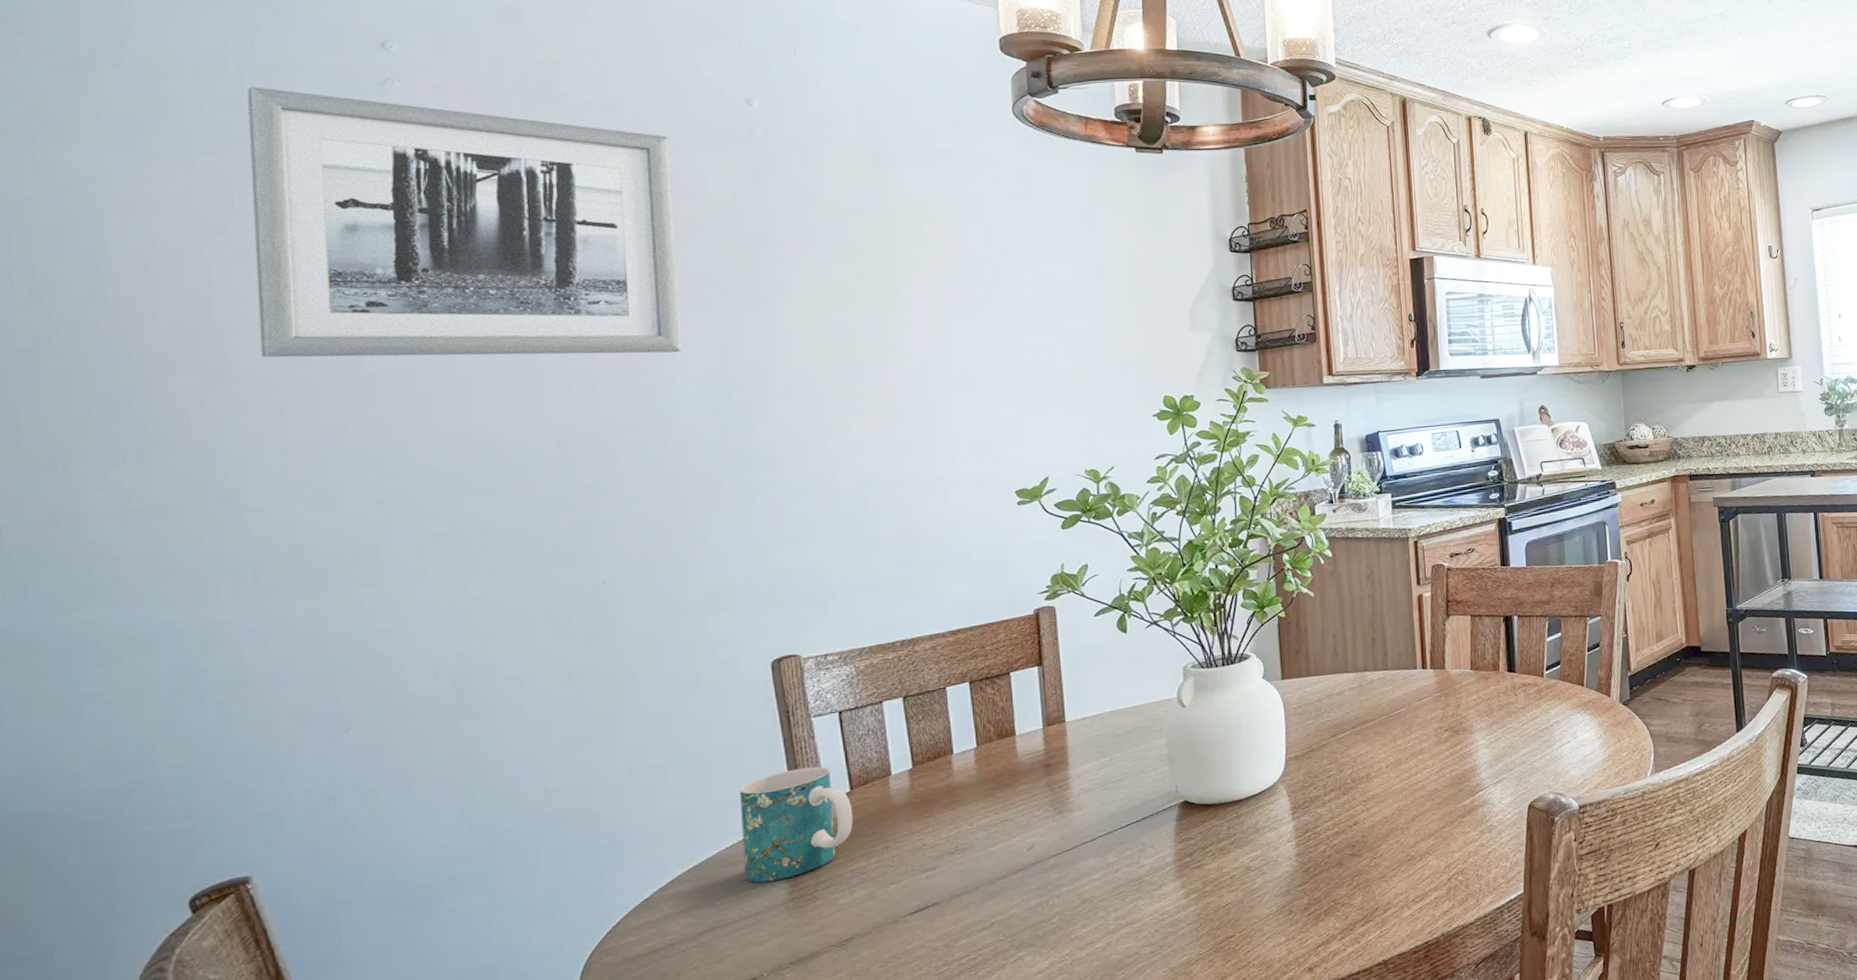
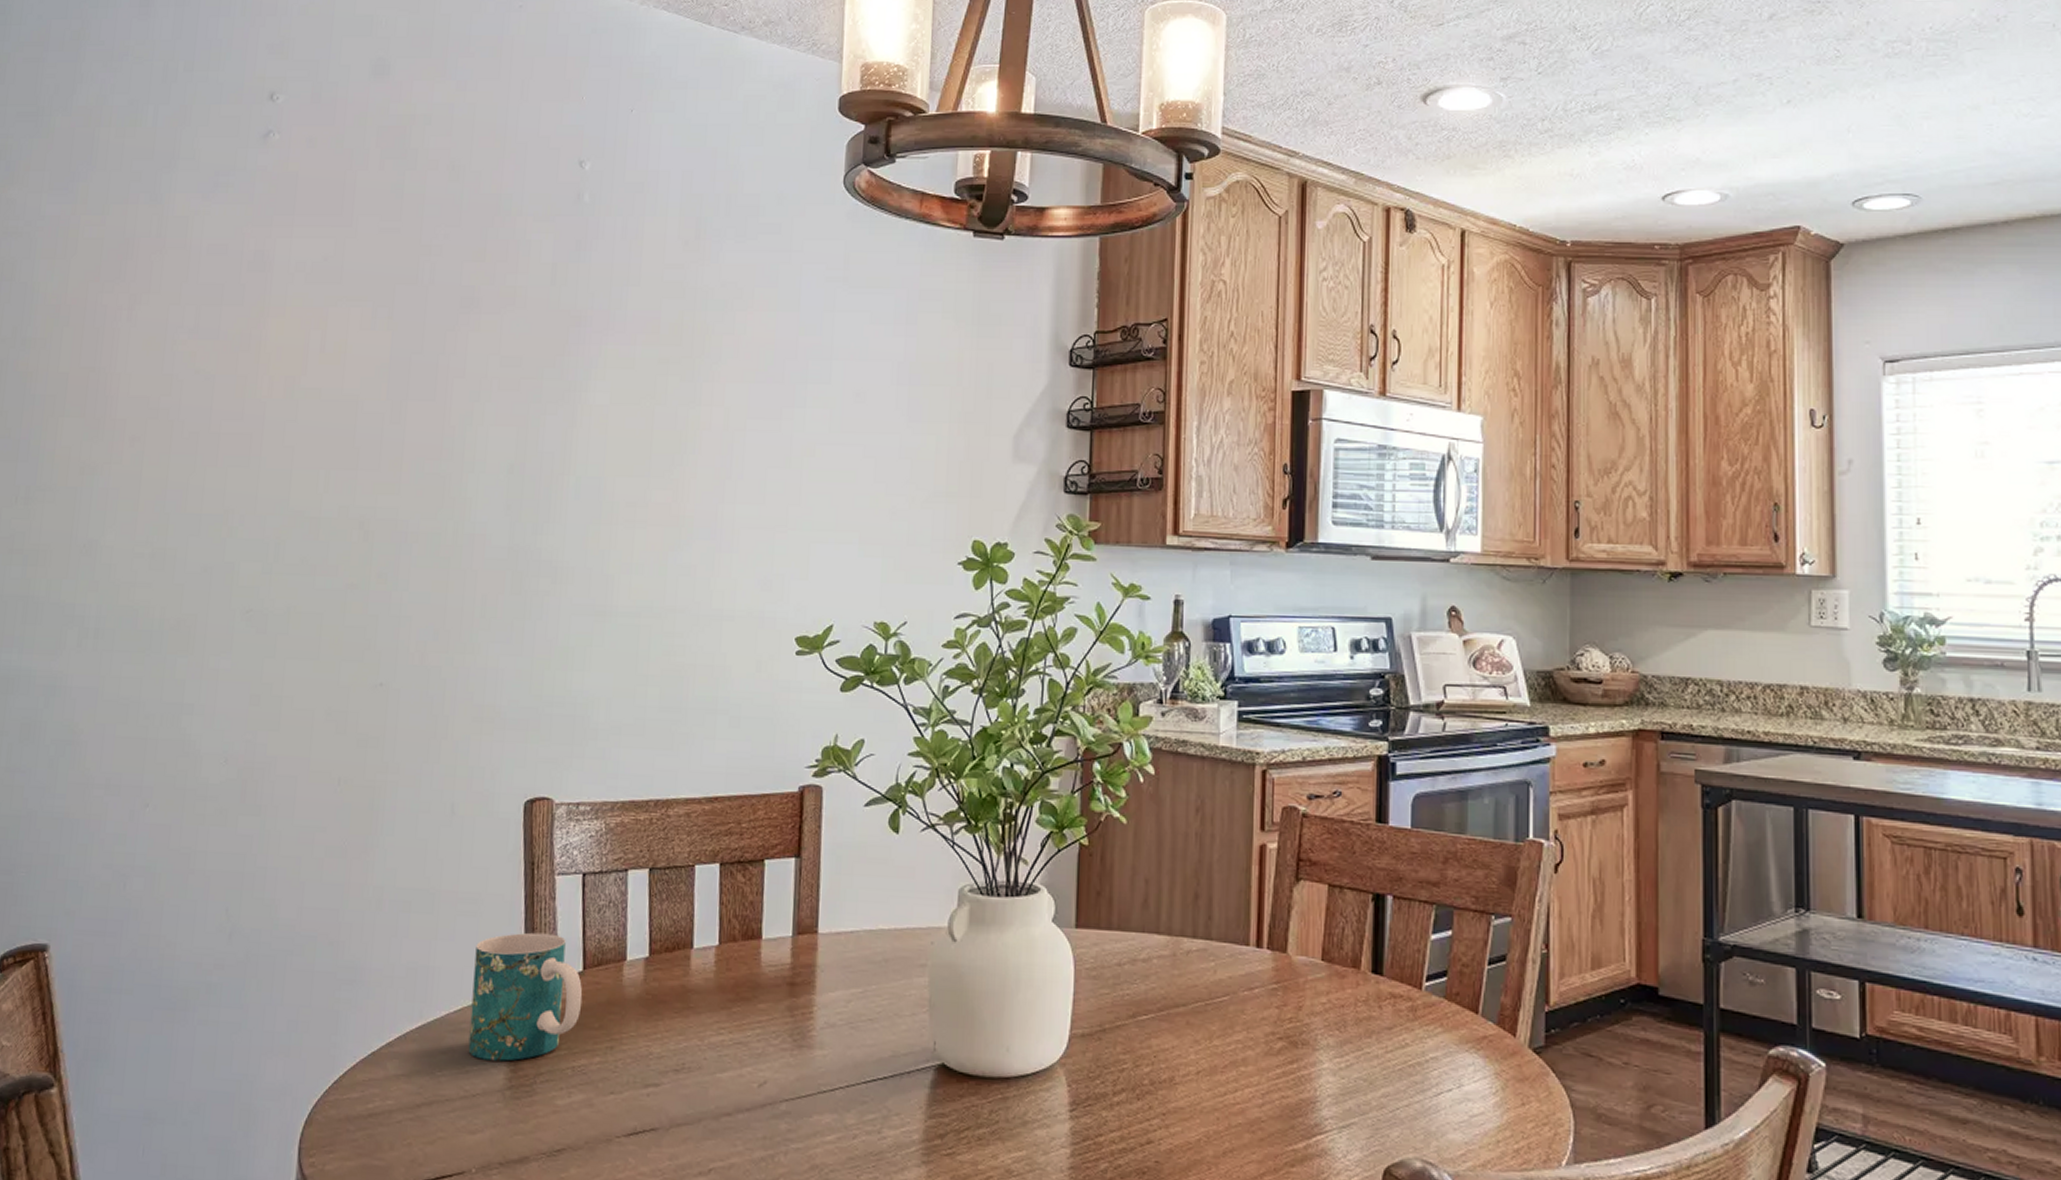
wall art: present [248,87,681,358] -> none [132,137,503,438]

